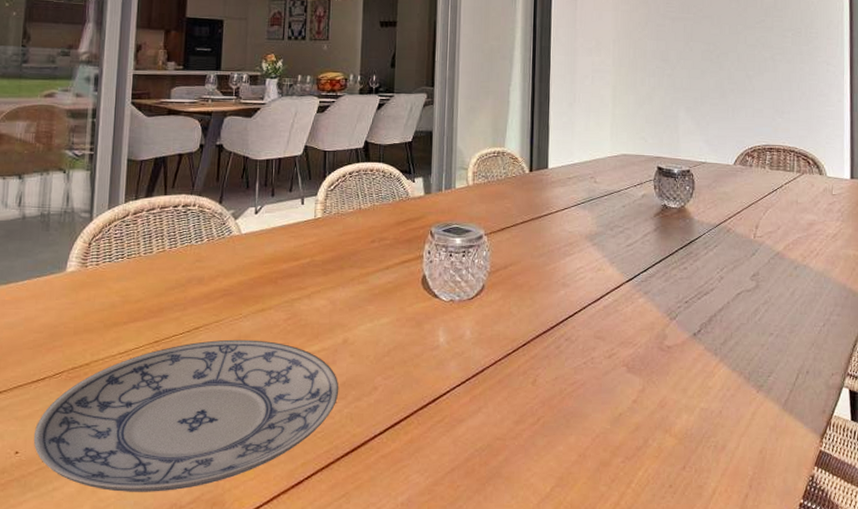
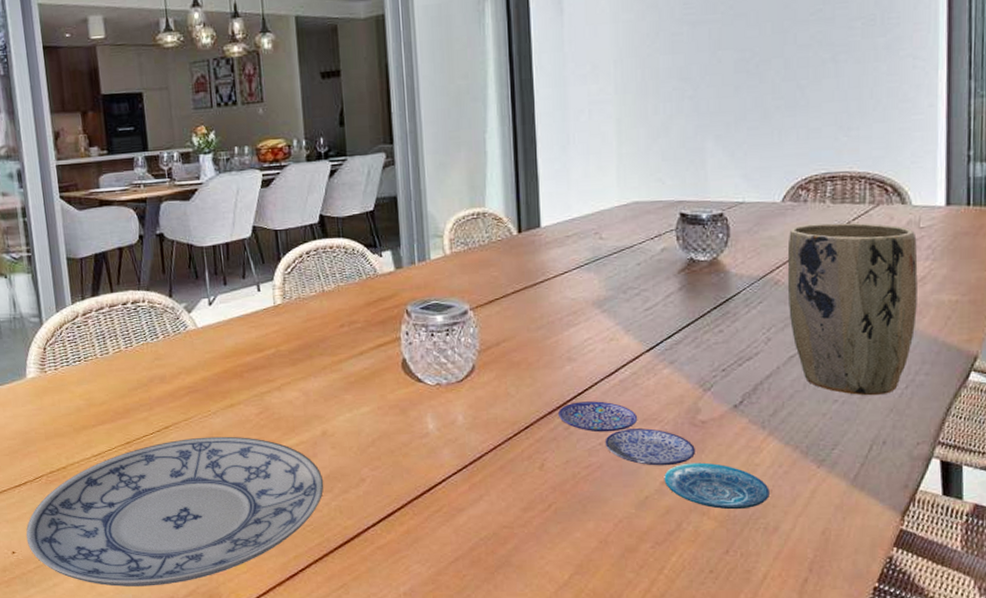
plate: none [552,323,719,428] -> present [558,401,770,510]
plant pot: none [736,185,831,331] -> present [787,222,918,396]

